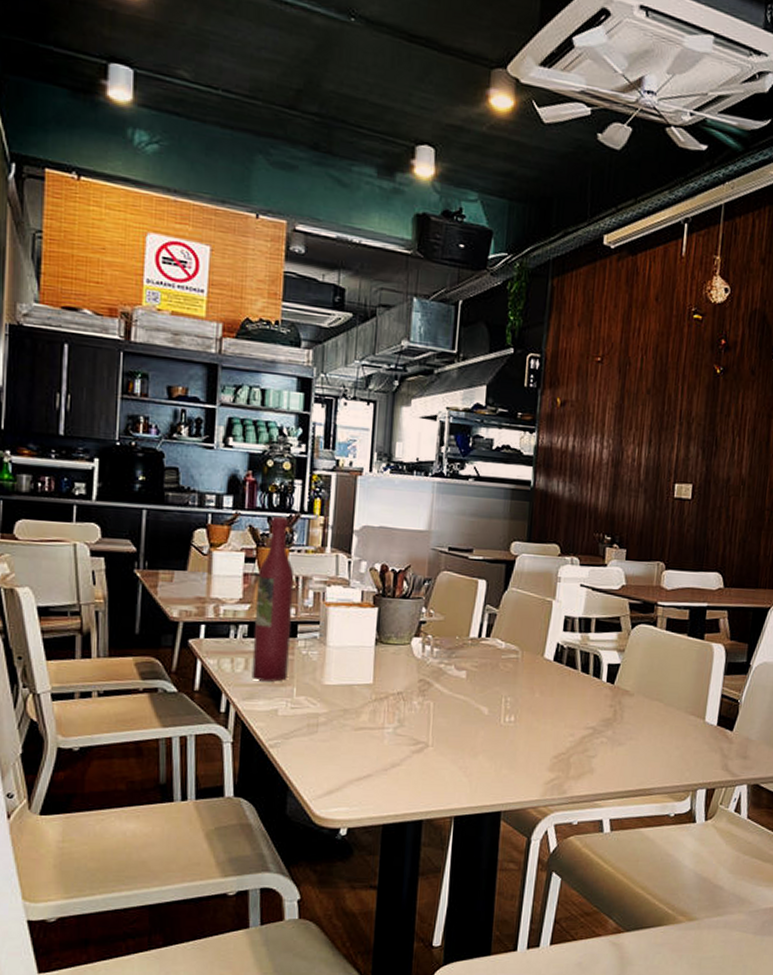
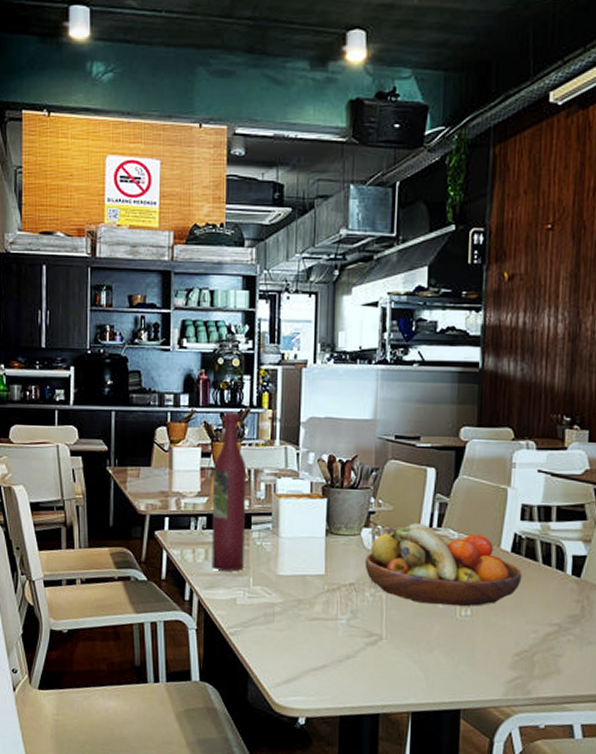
fruit bowl: none [413,632,563,713] -> present [365,522,522,607]

